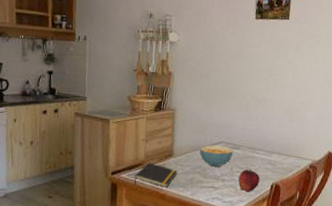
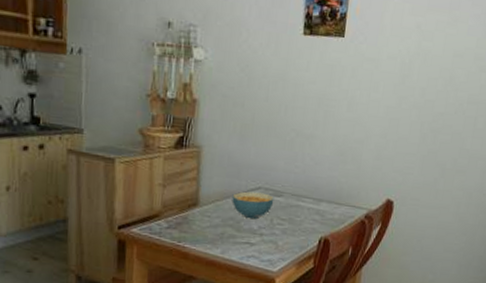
notepad: present [134,162,177,187] -> none [147,213,204,244]
fruit: present [238,169,260,192] -> none [279,220,306,249]

